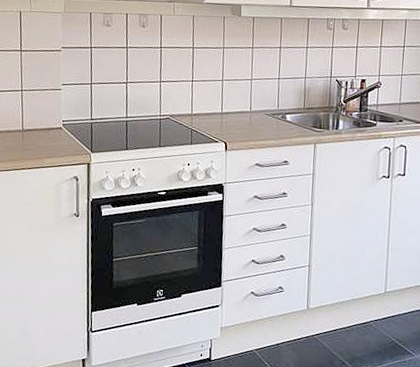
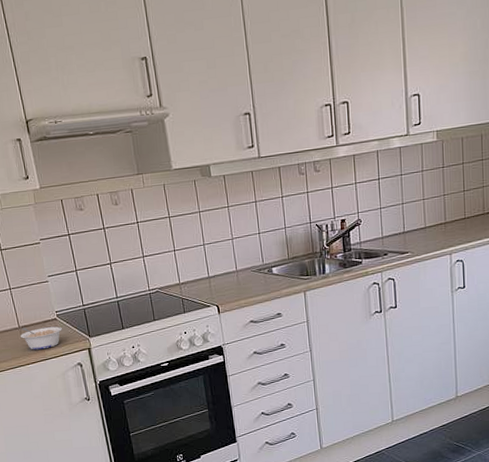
legume: none [22,131,66,157] -> present [21,326,62,350]

